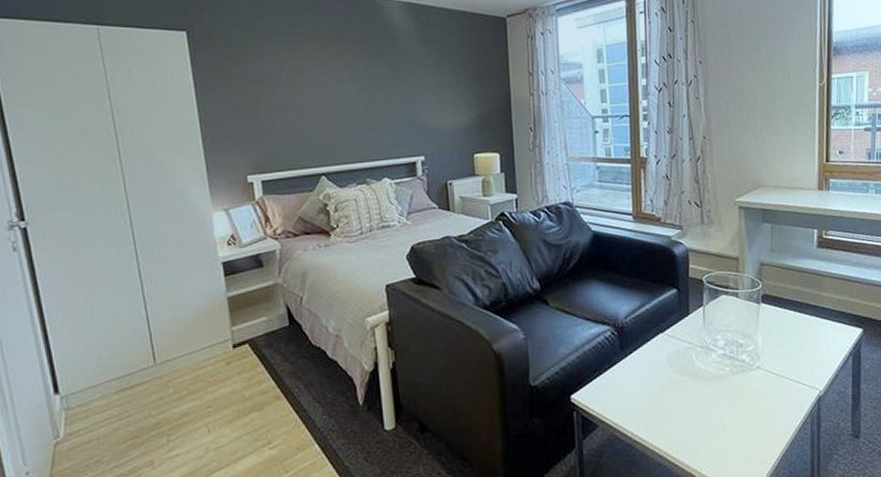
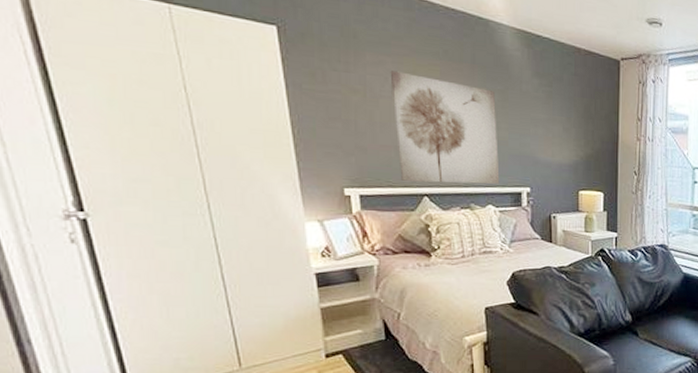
wall art: none [286,57,394,162] -> present [390,70,500,185]

